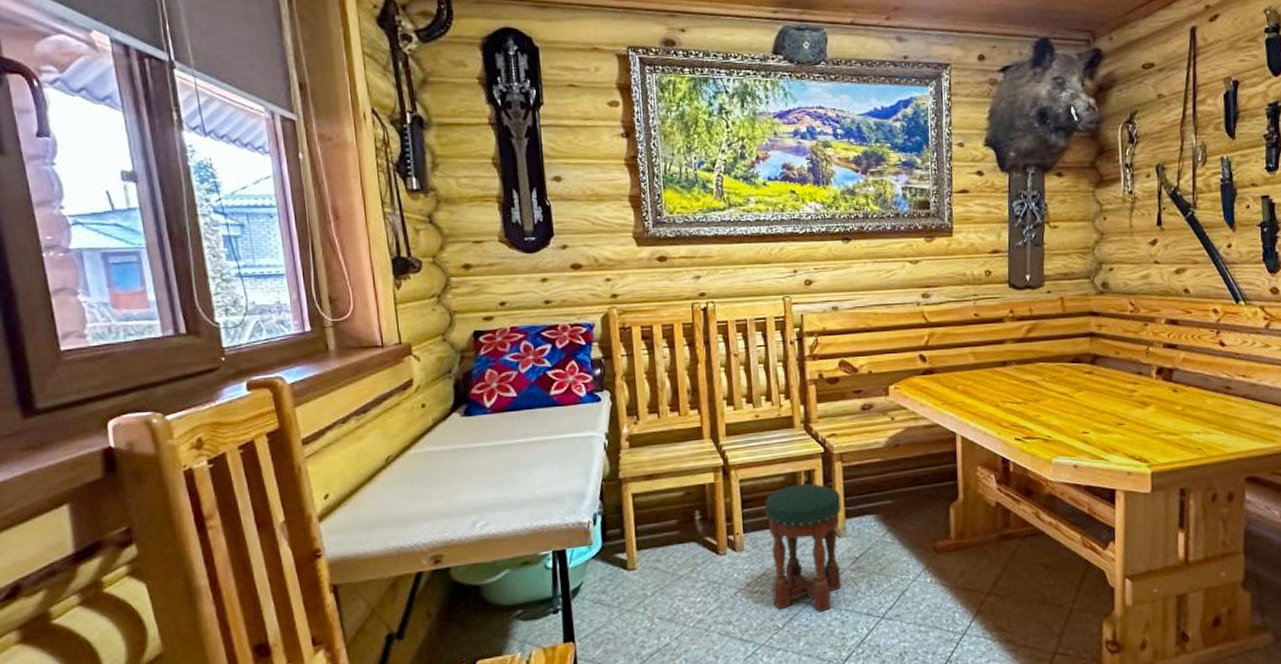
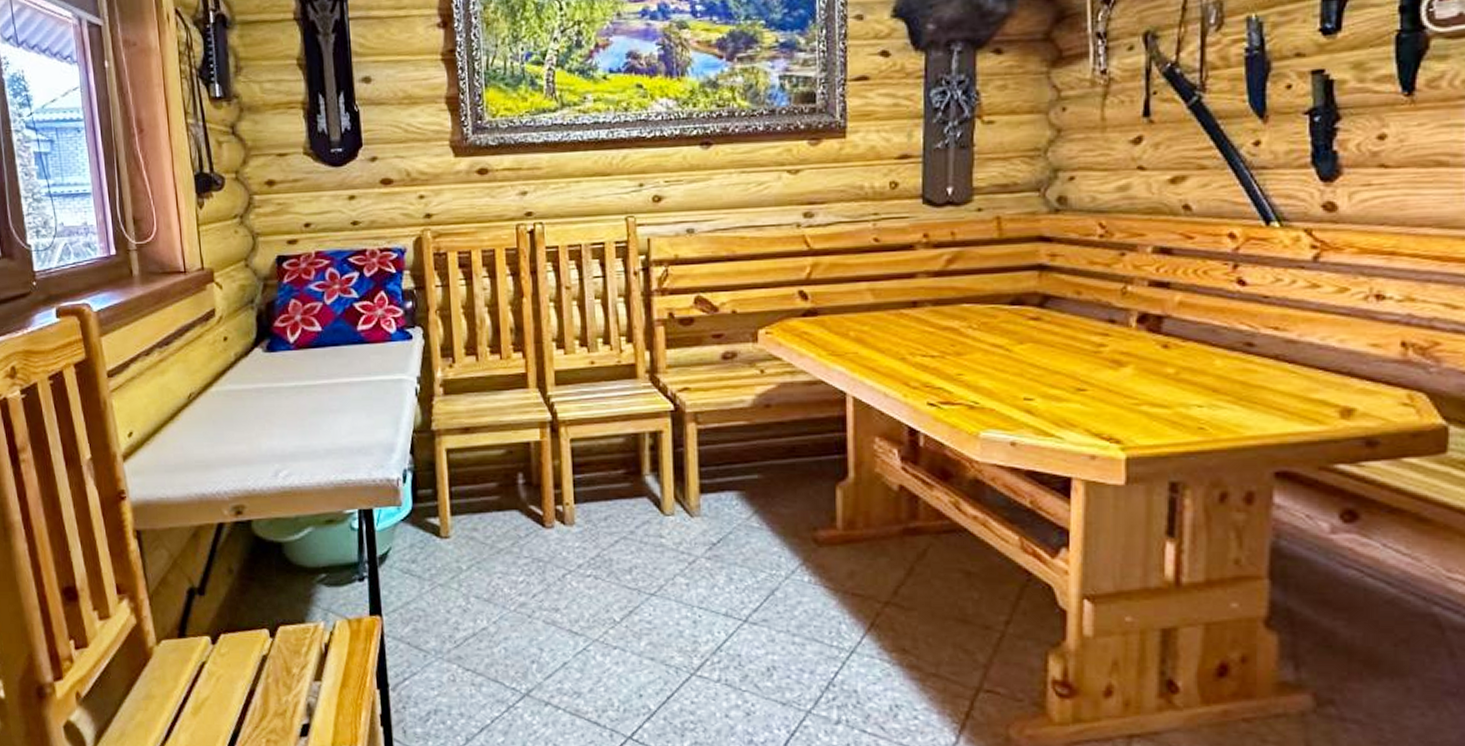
stool: present [764,483,842,612] -> none [599,447,695,607]

